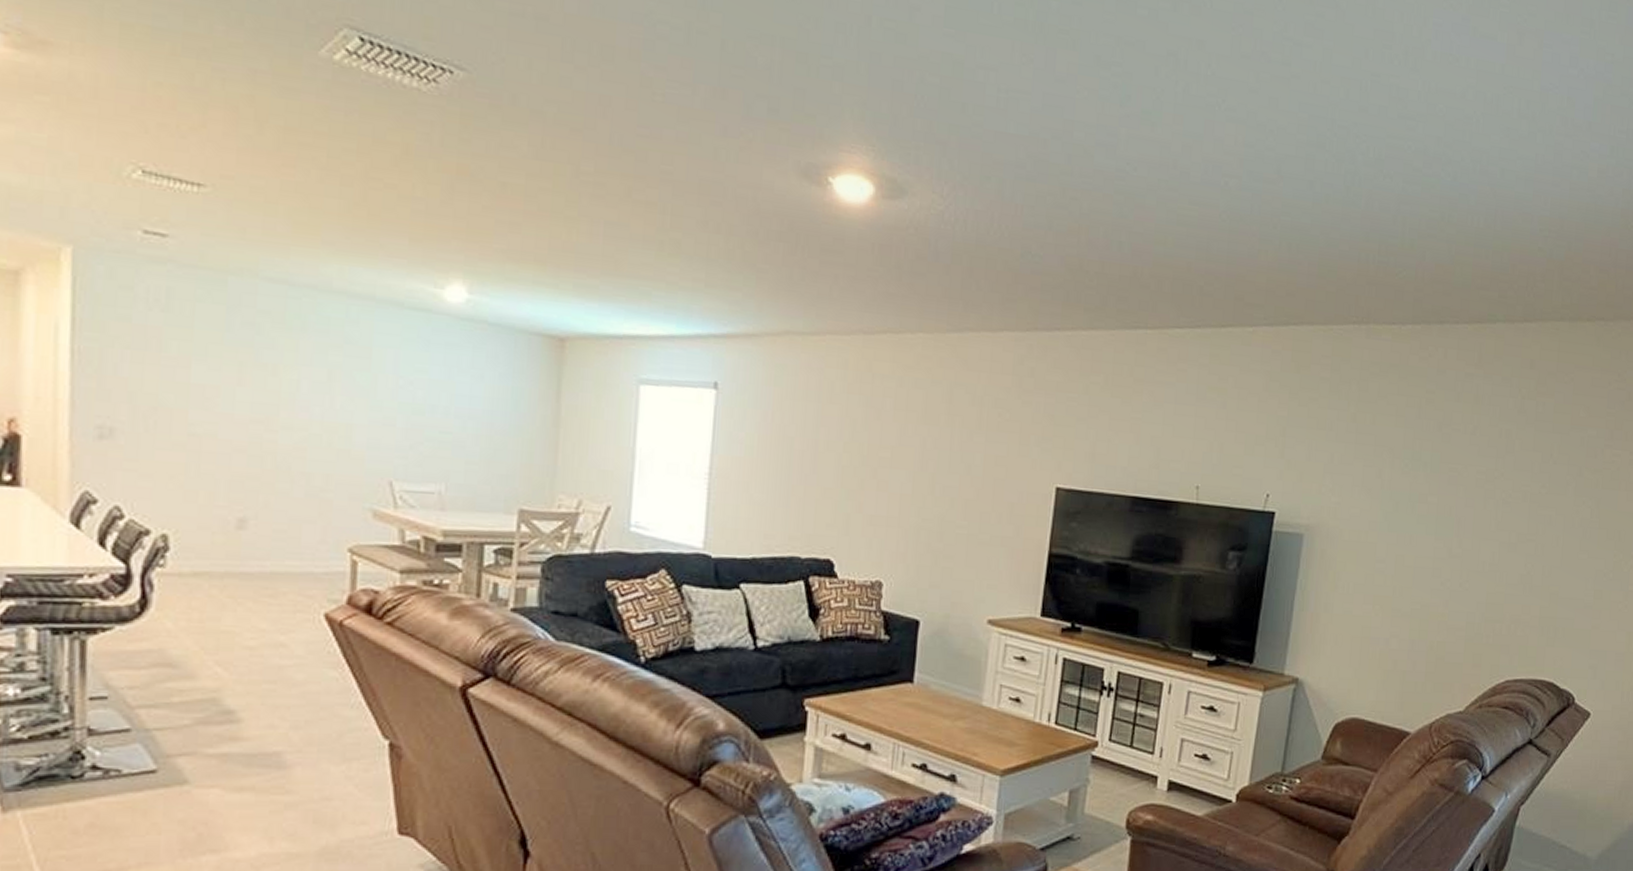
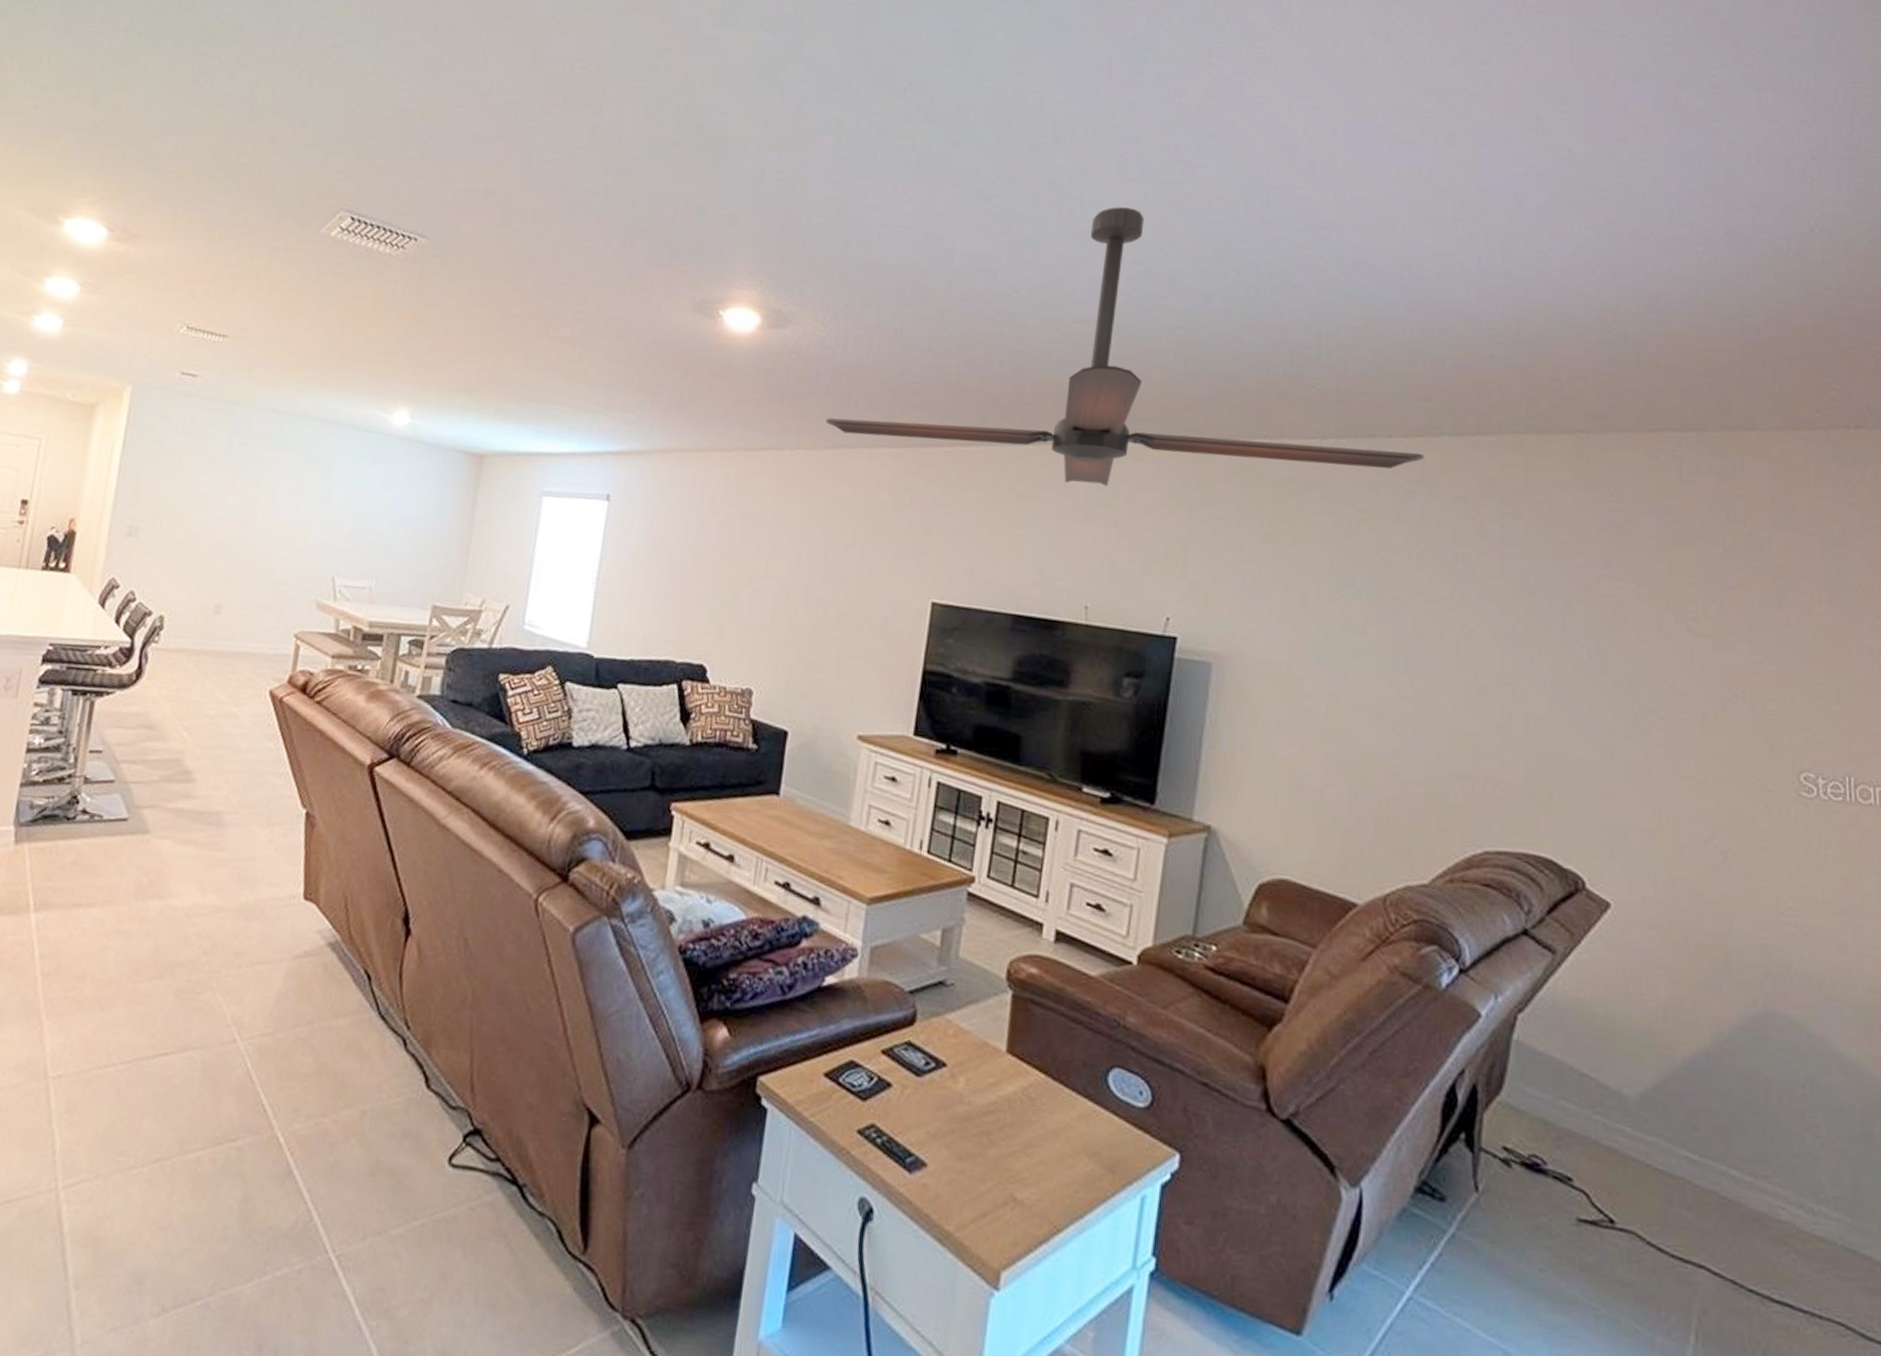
ceiling fan: none [946,84,1482,370] -> present [825,207,1425,486]

